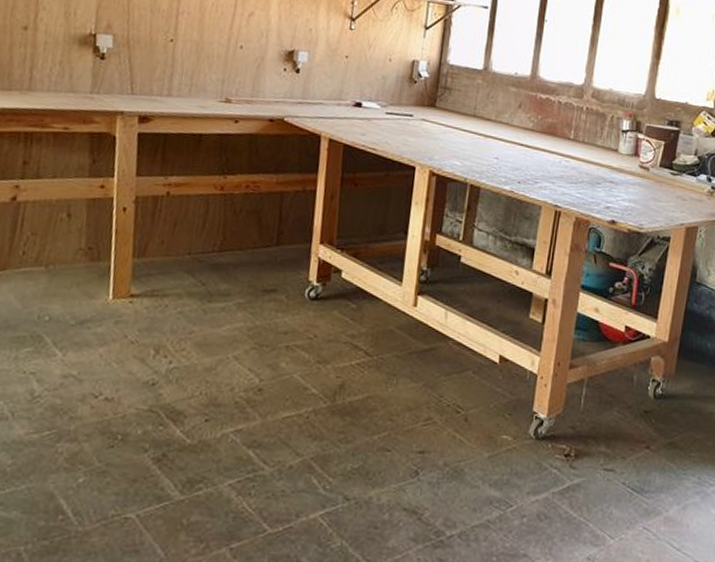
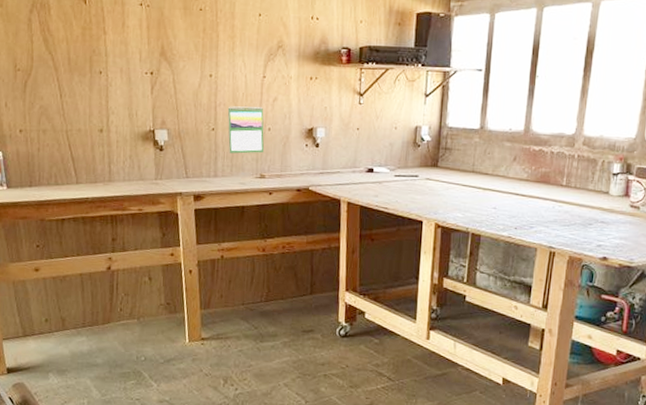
calendar: none [189,15,236,74] -> present [227,105,264,154]

